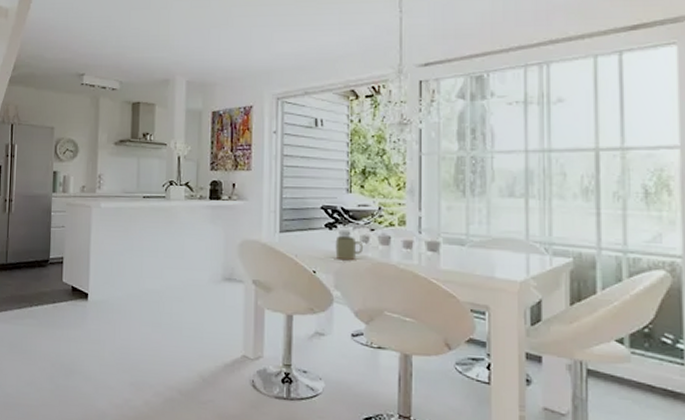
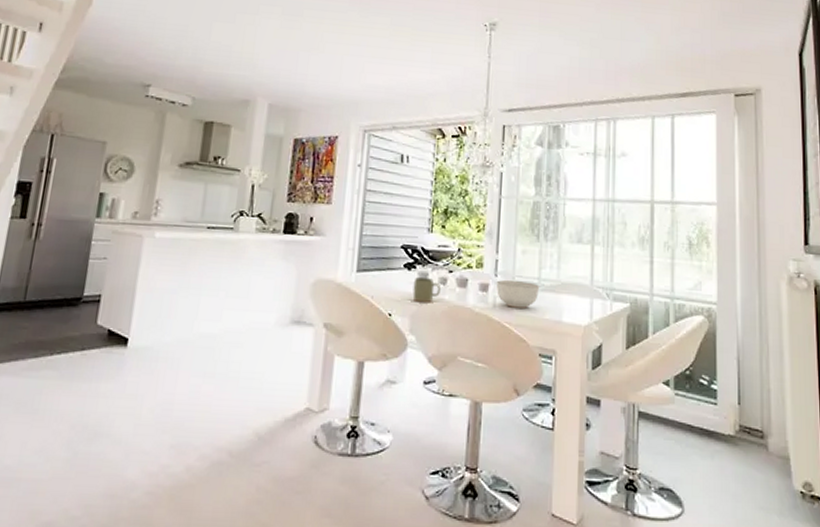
bowl: none [420,237,467,264] -> present [496,280,539,308]

